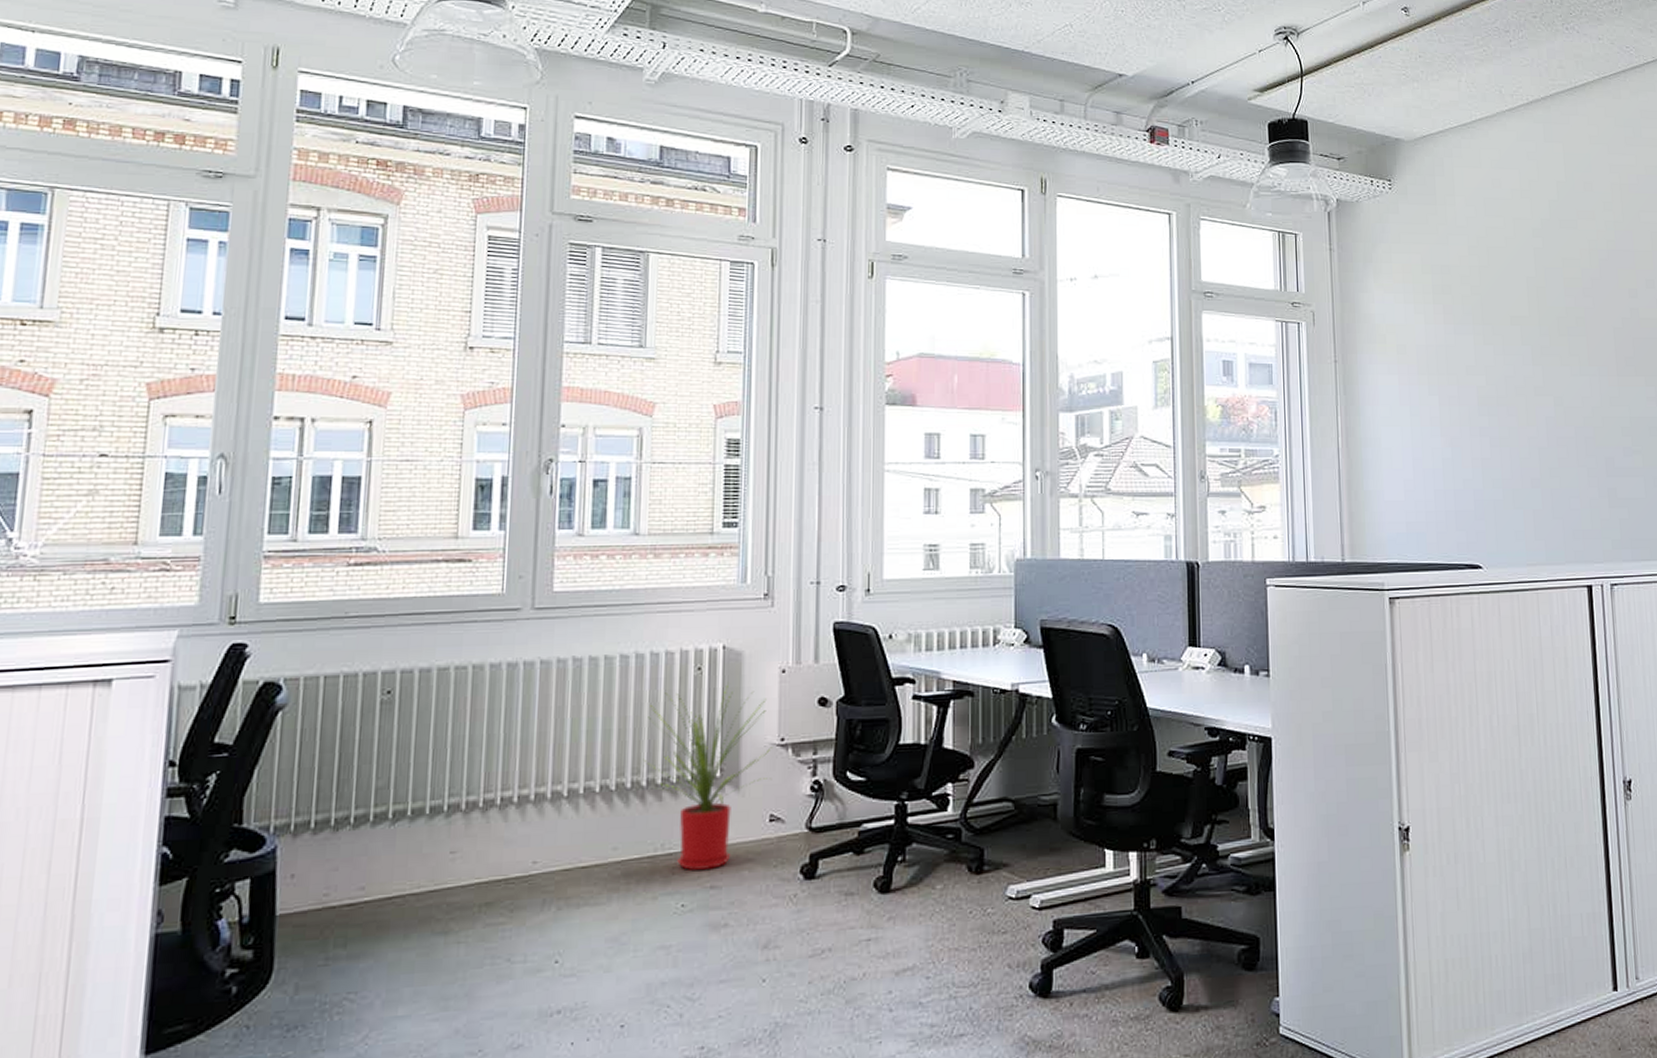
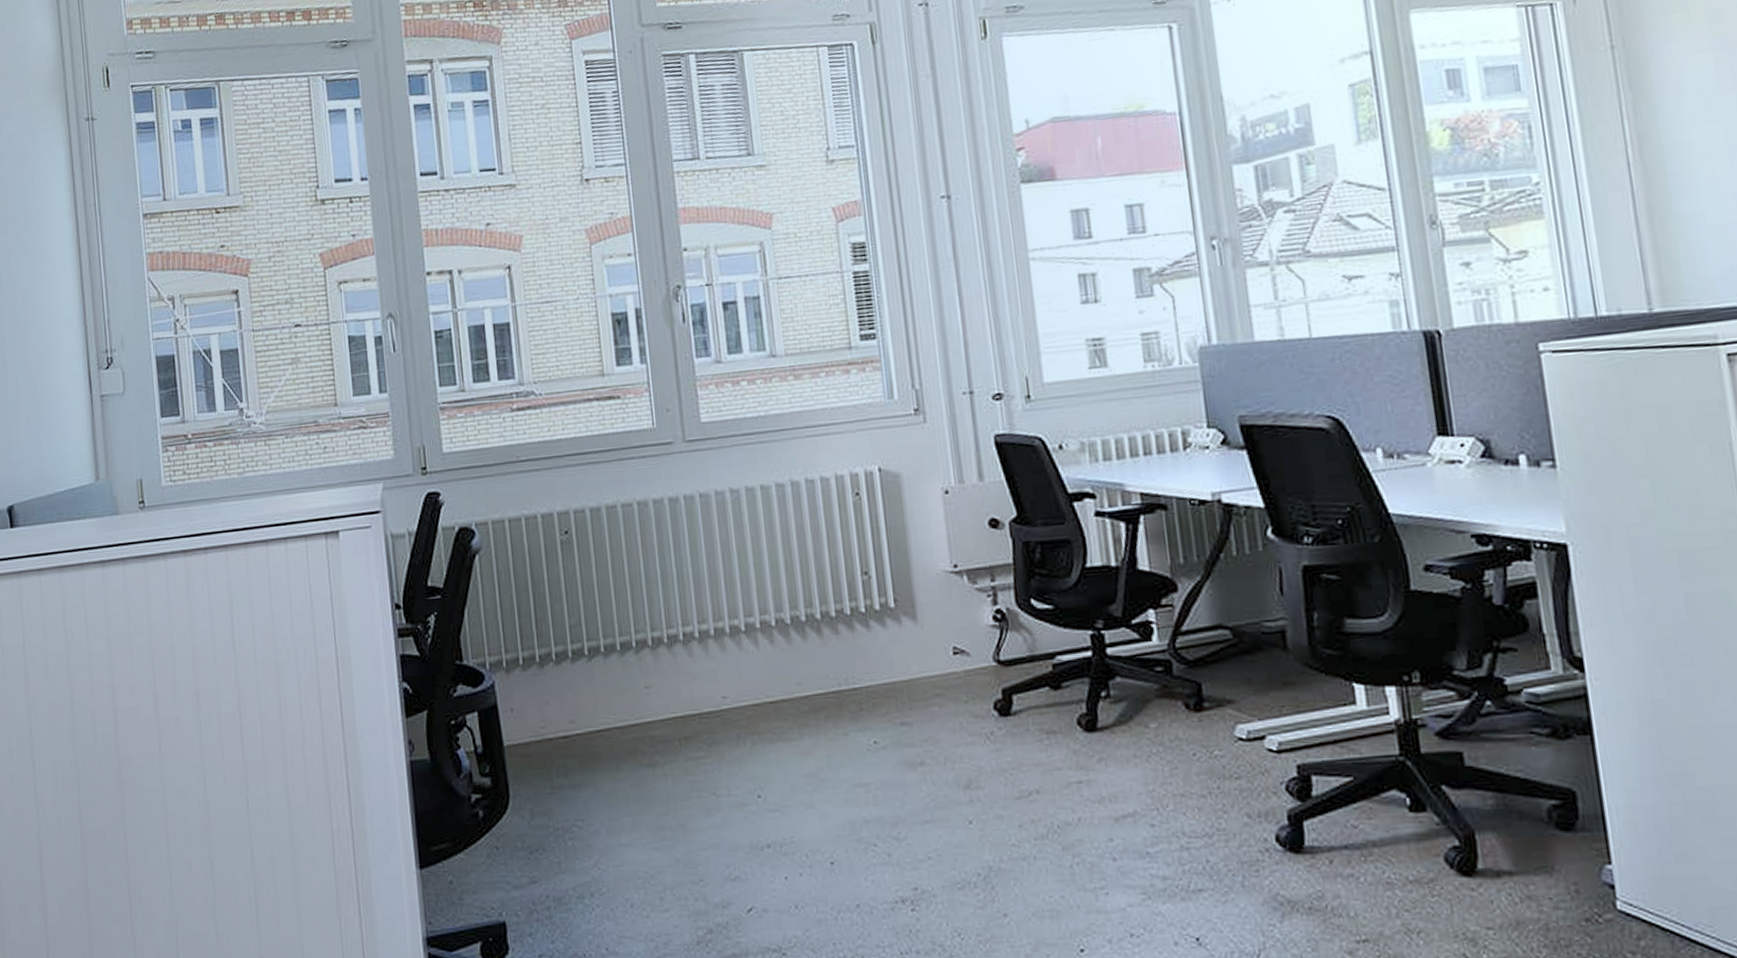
house plant: present [643,683,773,870] -> none [812,507,949,706]

